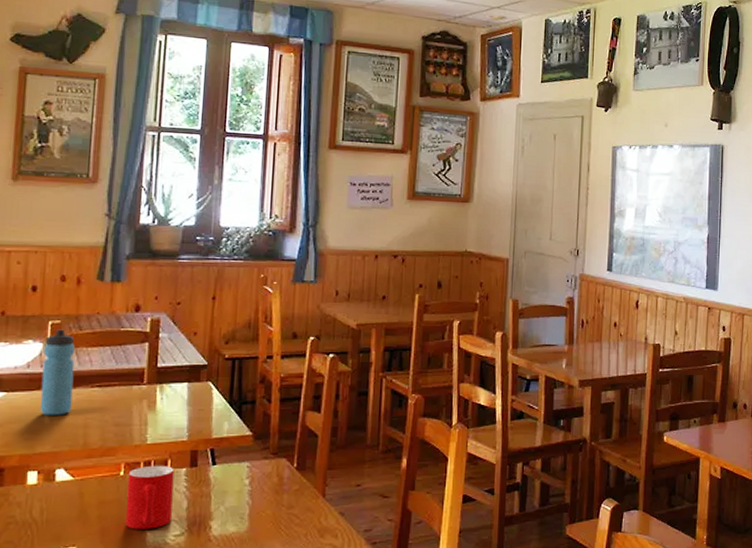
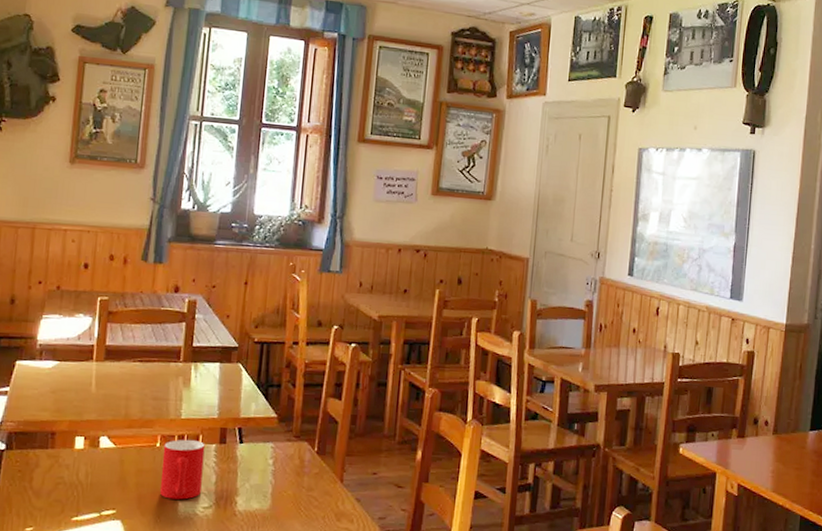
water bottle: present [40,329,75,415] -> none [88,305,120,386]

